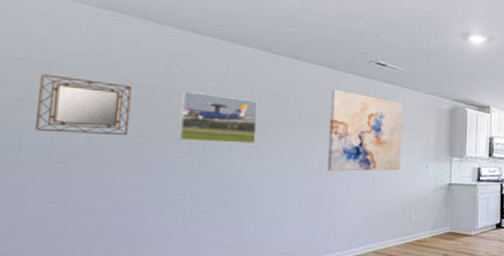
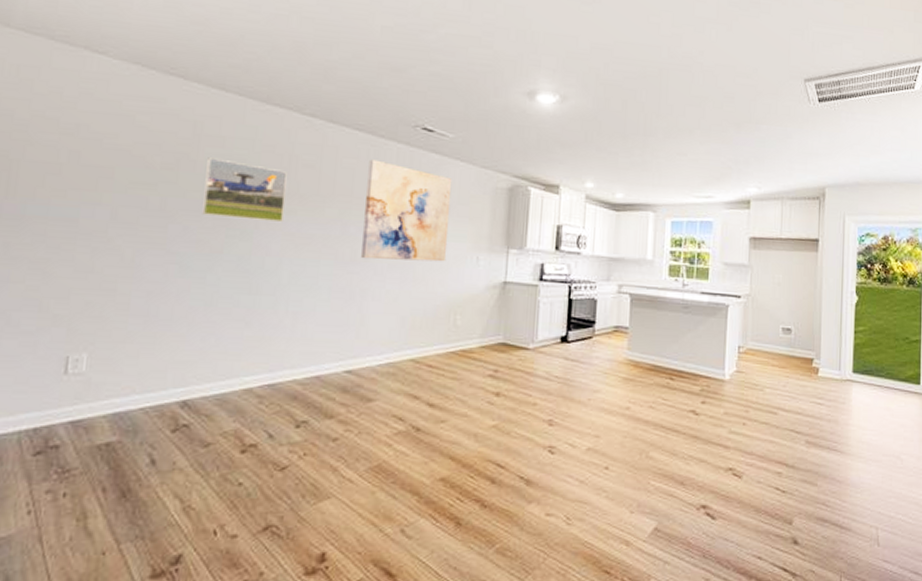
home mirror: present [36,74,133,136] -> none [63,136,158,208]

